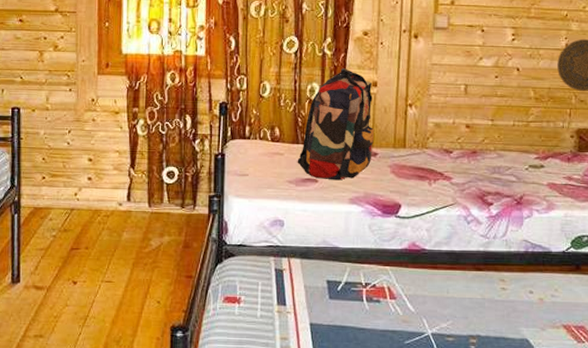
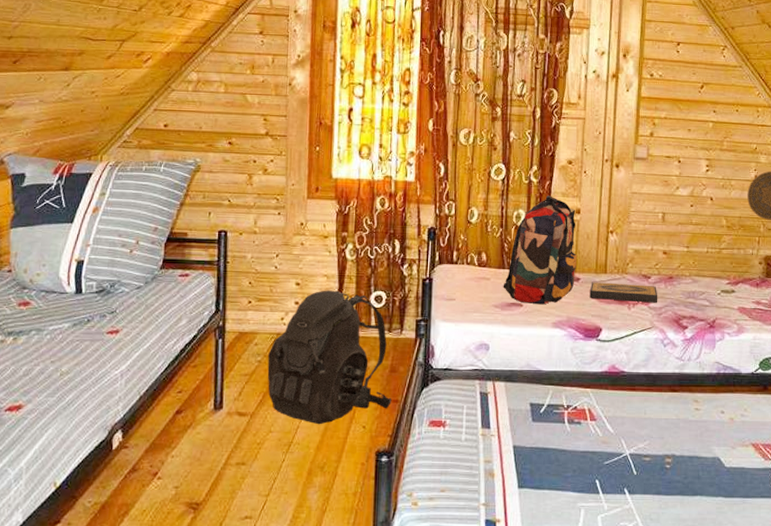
backpack: none [62,166,186,299] -> present [267,290,392,425]
hardback book: none [388,157,461,179] -> present [589,282,658,303]

